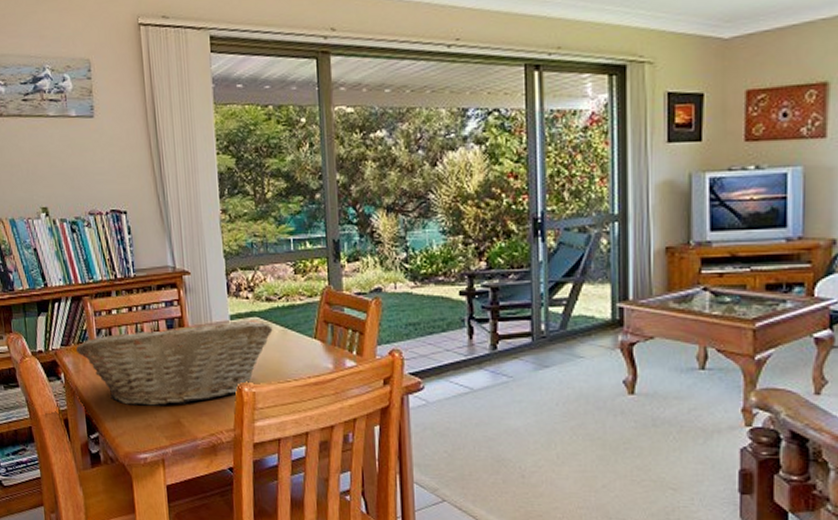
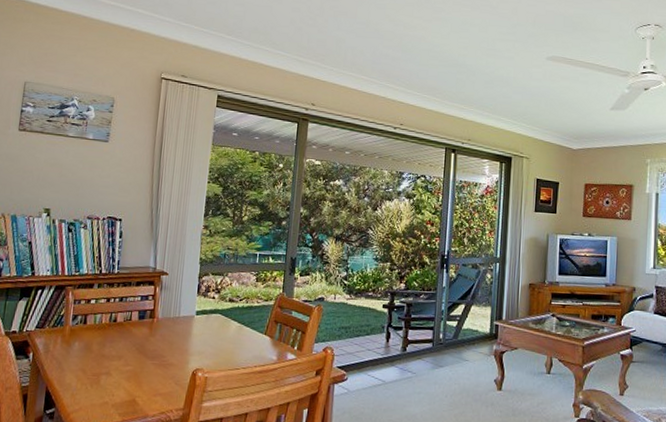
fruit basket: present [76,320,273,406] -> none [50,312,231,386]

